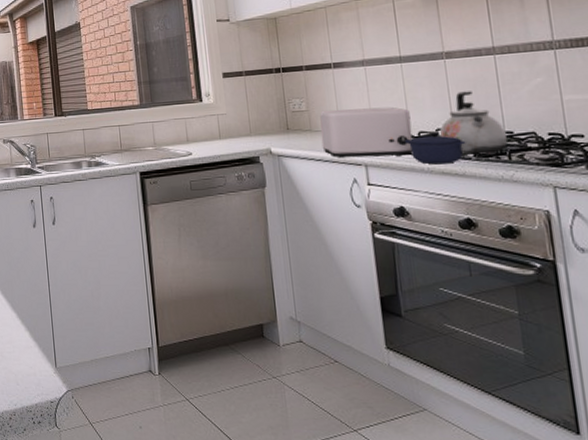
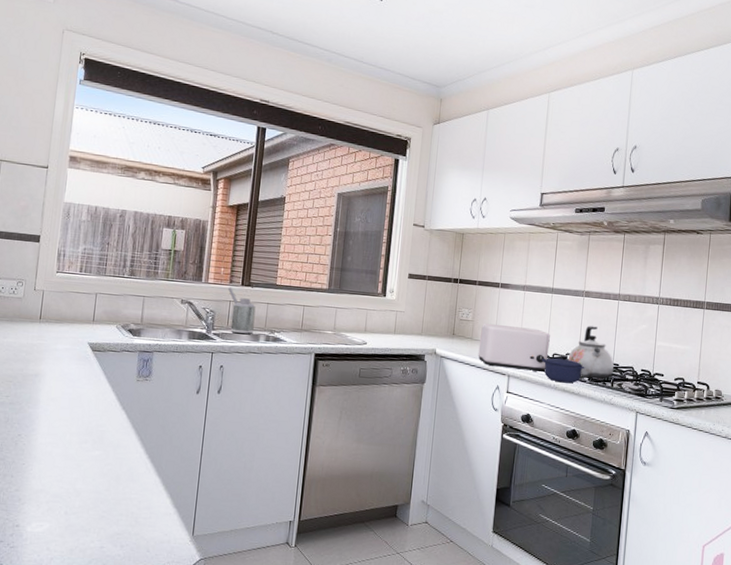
soap dispenser: none [43,120,75,164] -> present [228,287,256,335]

